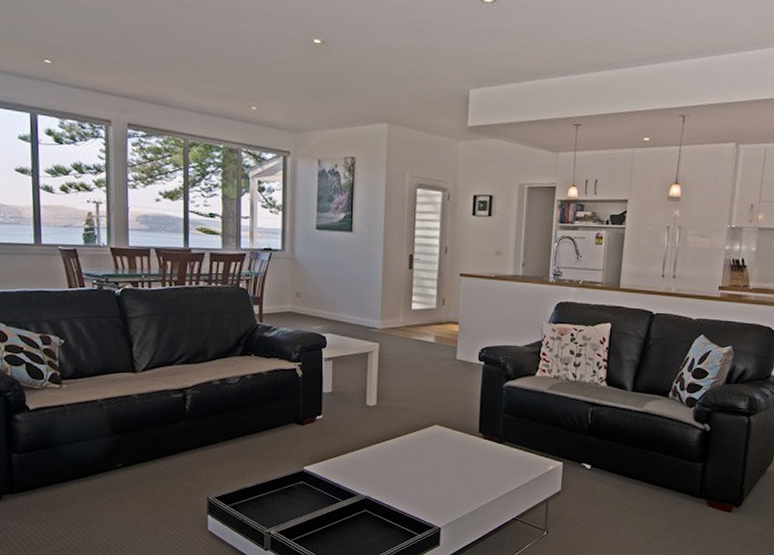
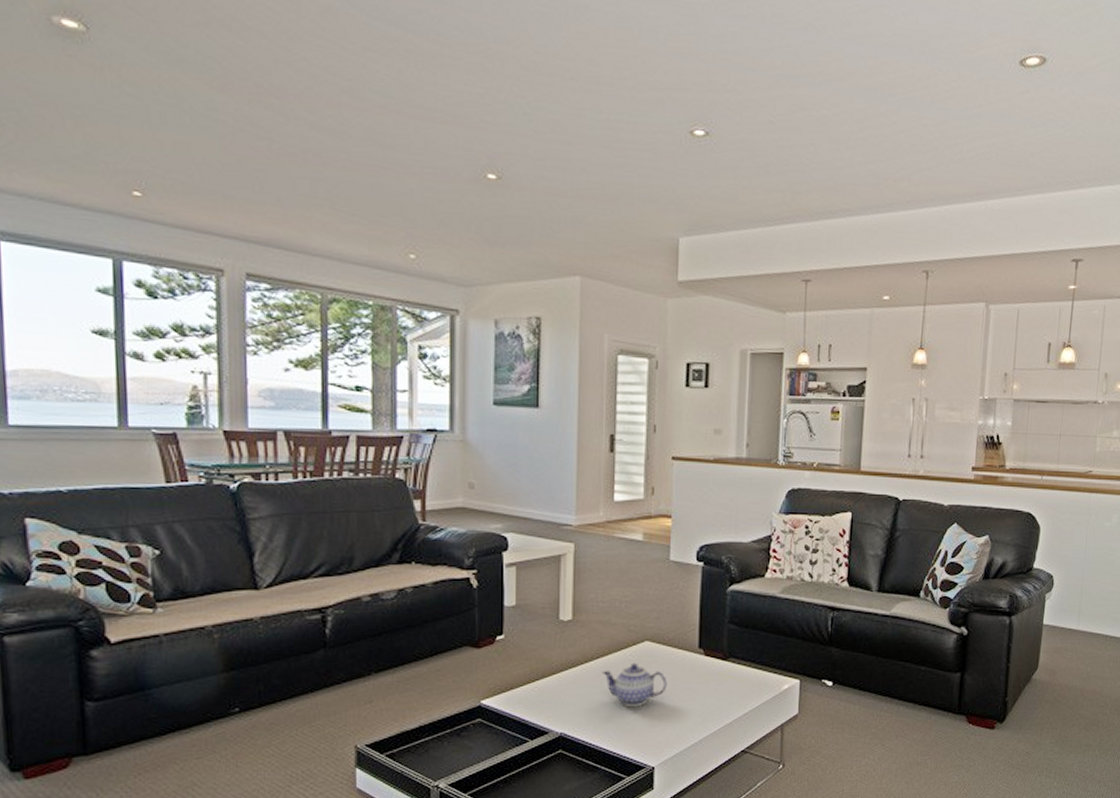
teapot: none [400,442,453,479] -> present [602,662,667,708]

